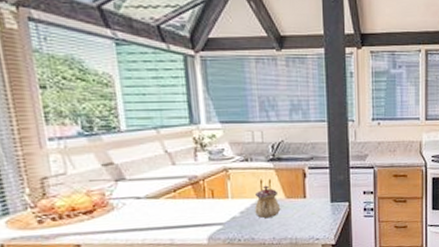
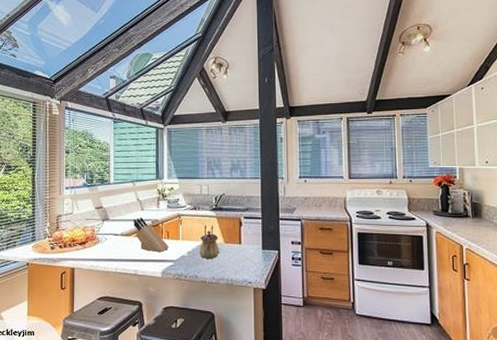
knife block: none [162,174,215,215] -> present [134,217,169,252]

